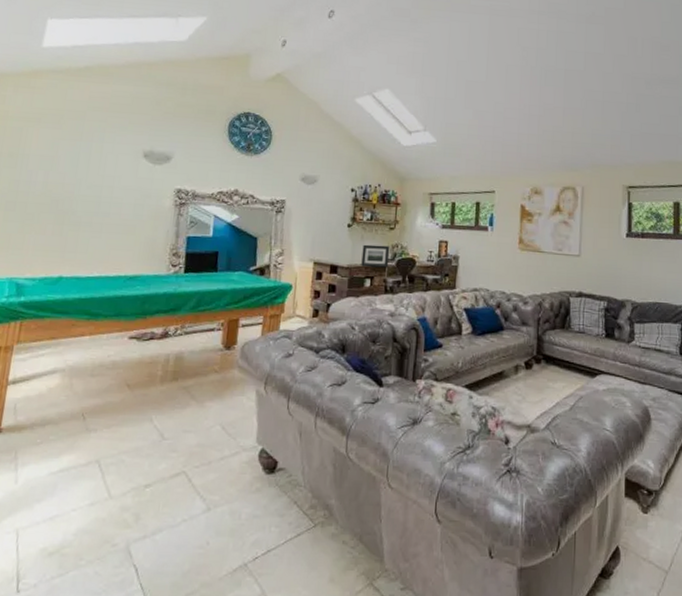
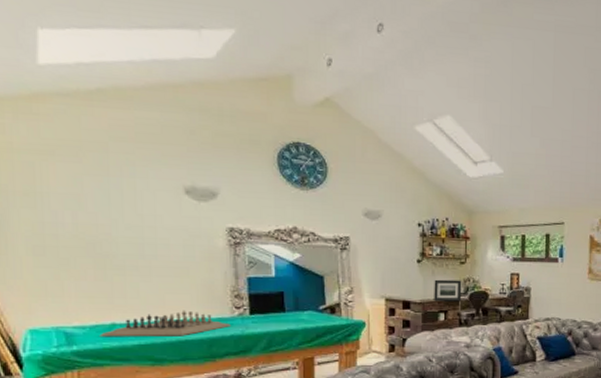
chess set: none [46,266,165,292] -> present [99,310,231,337]

